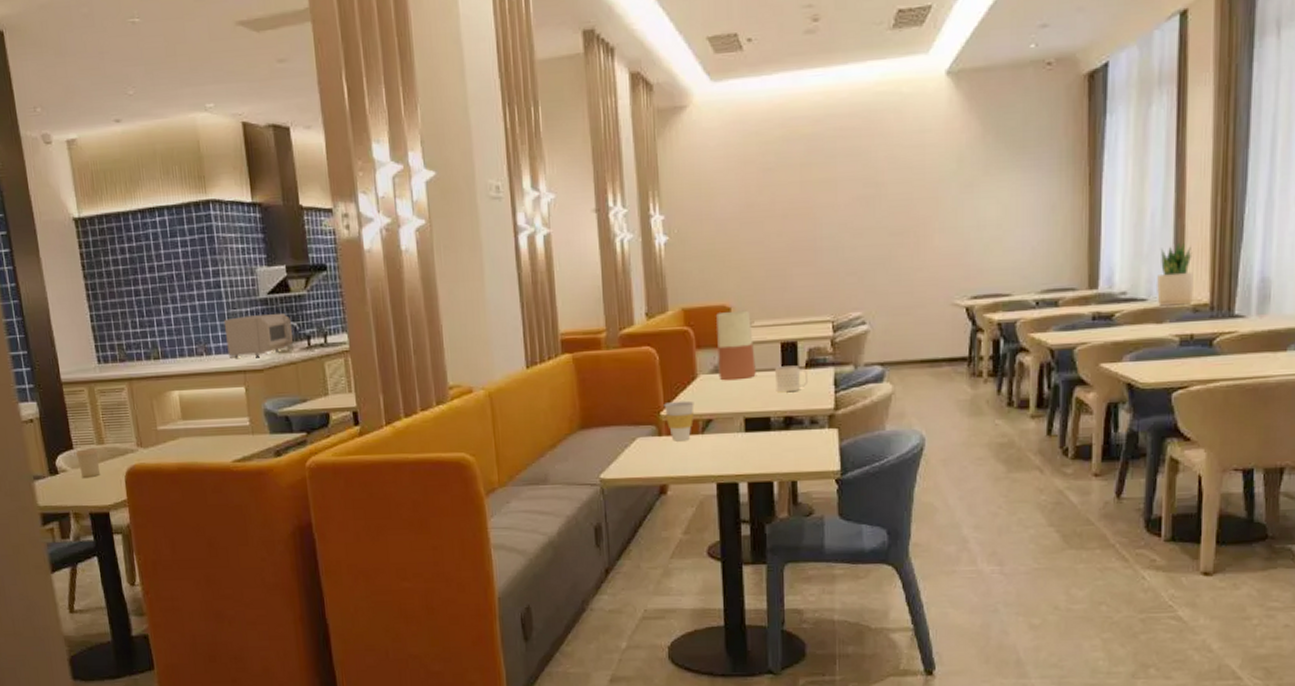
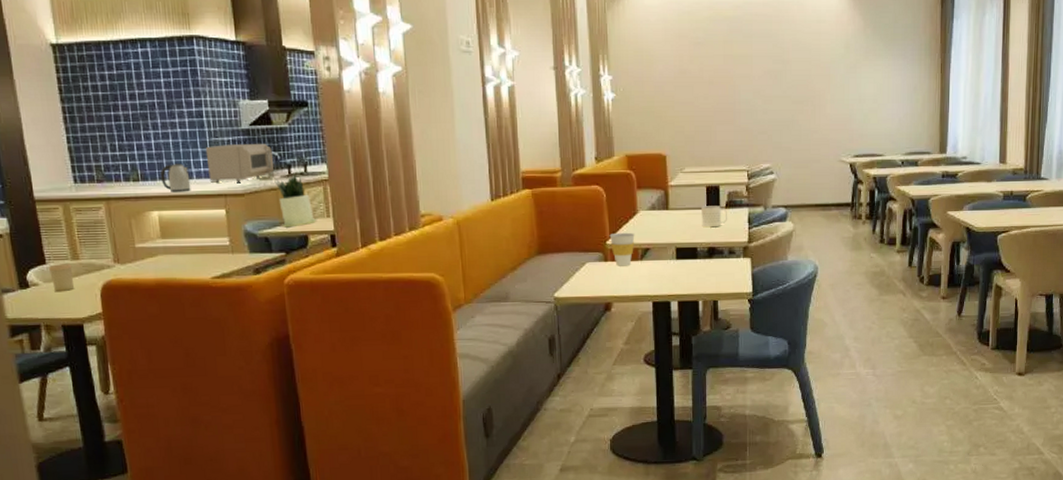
kettle: none [180,339,211,370] -> present [160,164,191,193]
planter: none [294,346,339,405] -> present [274,175,317,228]
vase: present [716,310,756,381] -> none [654,158,686,217]
planter: present [1157,242,1194,306] -> none [988,120,1013,169]

